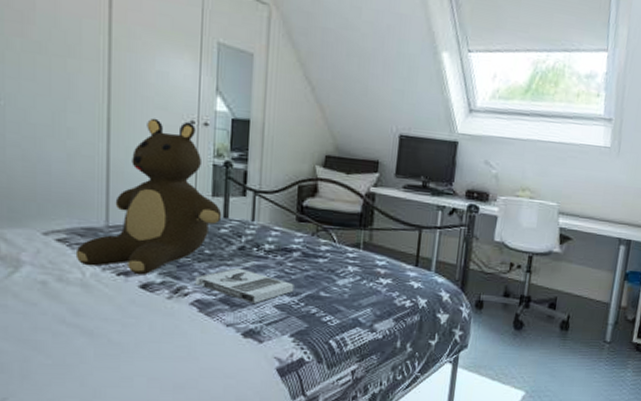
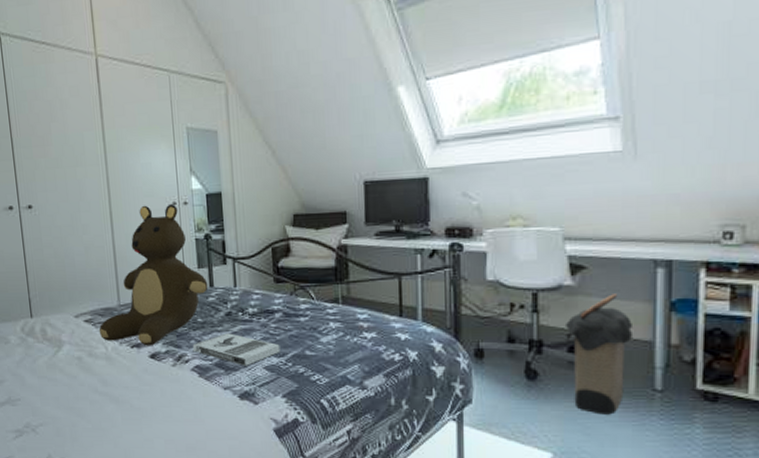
laundry hamper: none [547,262,598,360] -> present [564,294,634,415]

